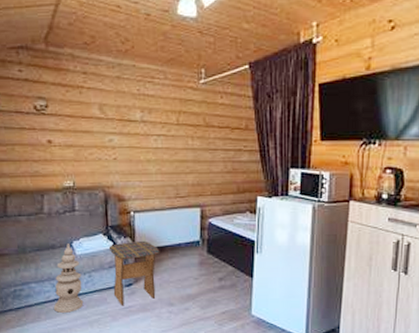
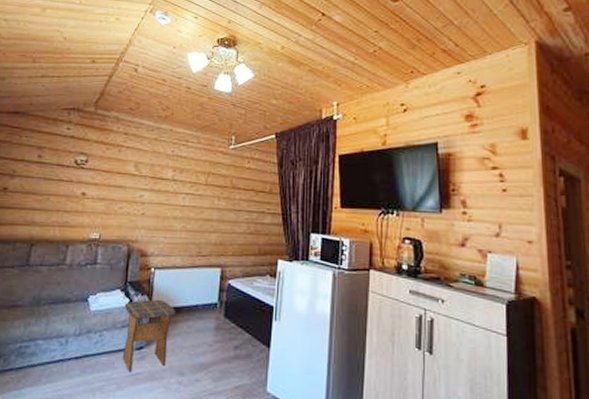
lantern: present [54,244,84,313] -> none [57,298,93,377]

